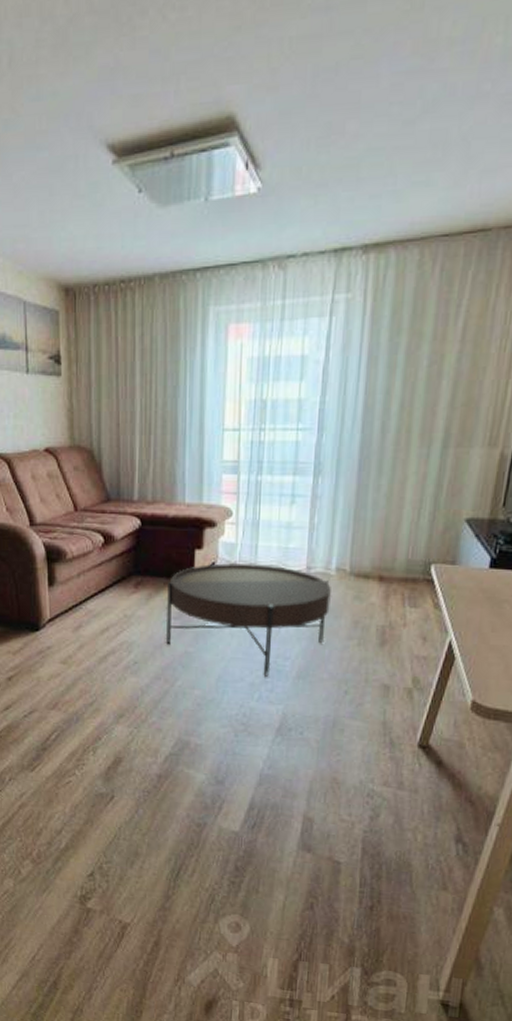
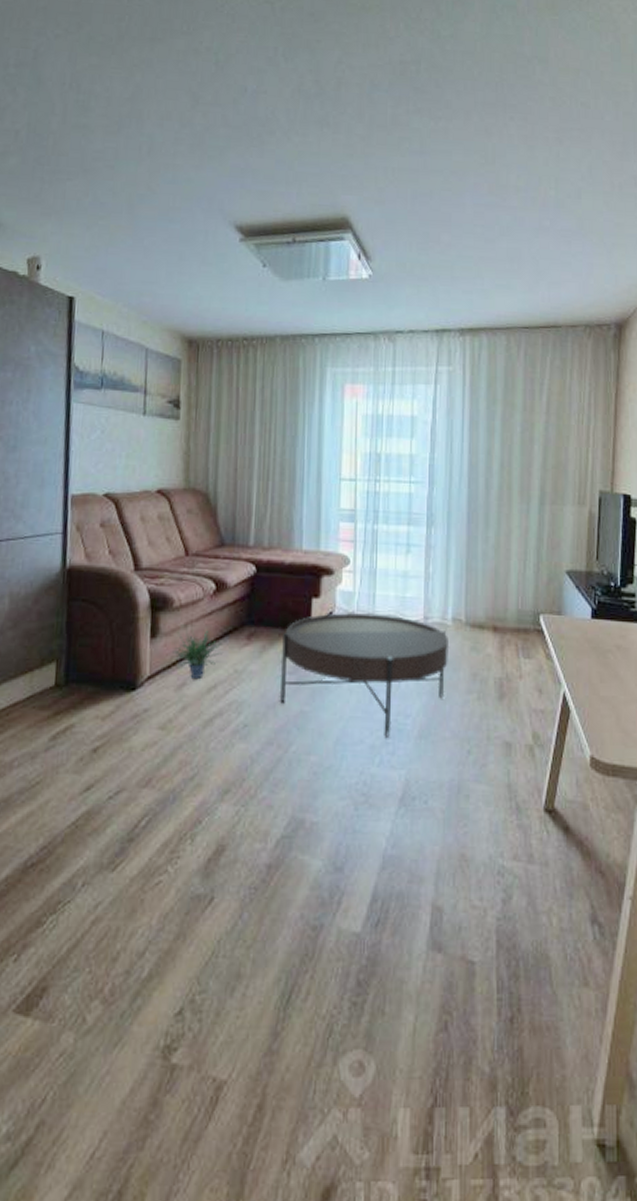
potted plant: none [68,578,112,622] -> present [172,629,222,678]

